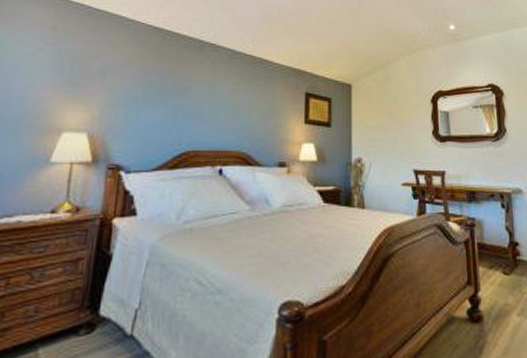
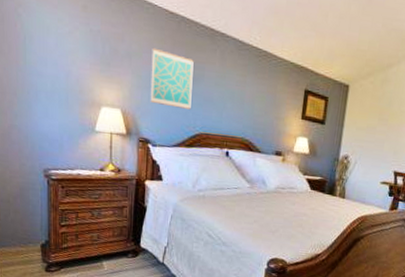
wall art: none [125,63,180,125] -> present [150,47,194,109]

